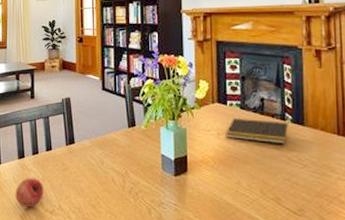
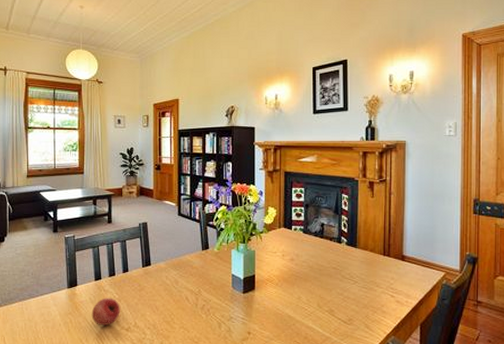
notepad: present [226,118,288,144] -> none [290,241,343,264]

